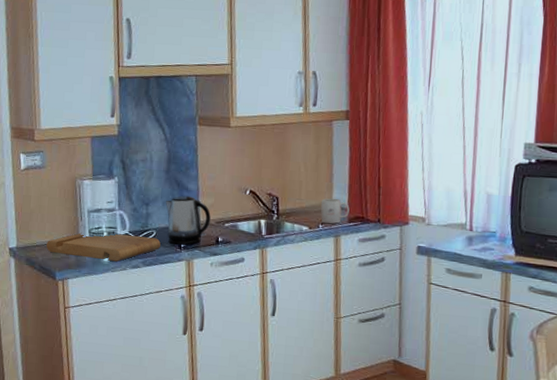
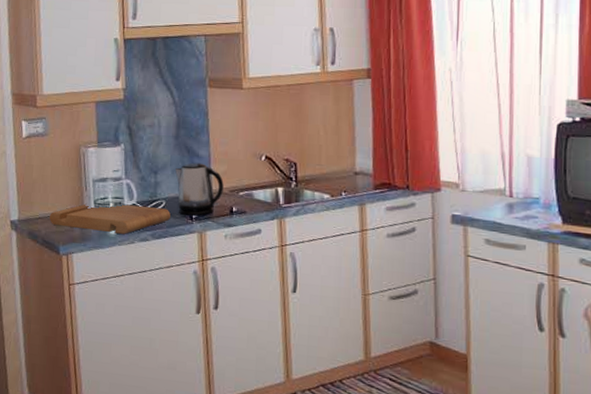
mug: present [320,198,350,224] -> none [342,163,375,192]

